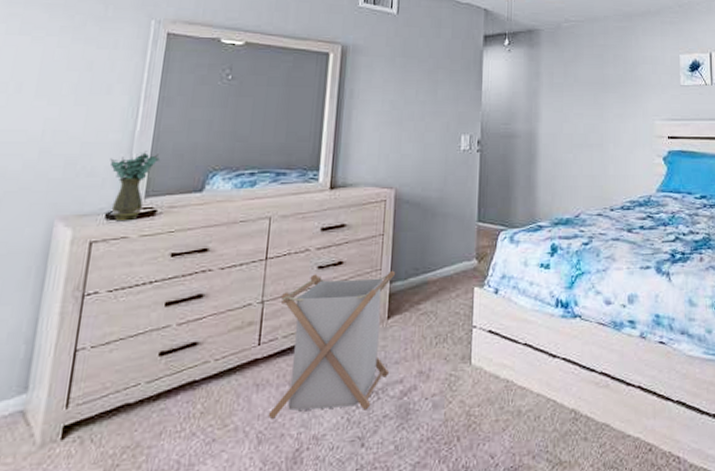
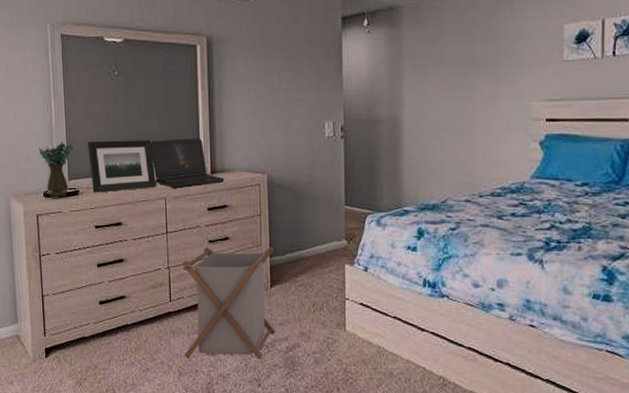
picture frame: none [175,151,262,213] -> present [88,140,157,193]
laptop computer: none [259,150,346,207] -> present [151,138,225,189]

